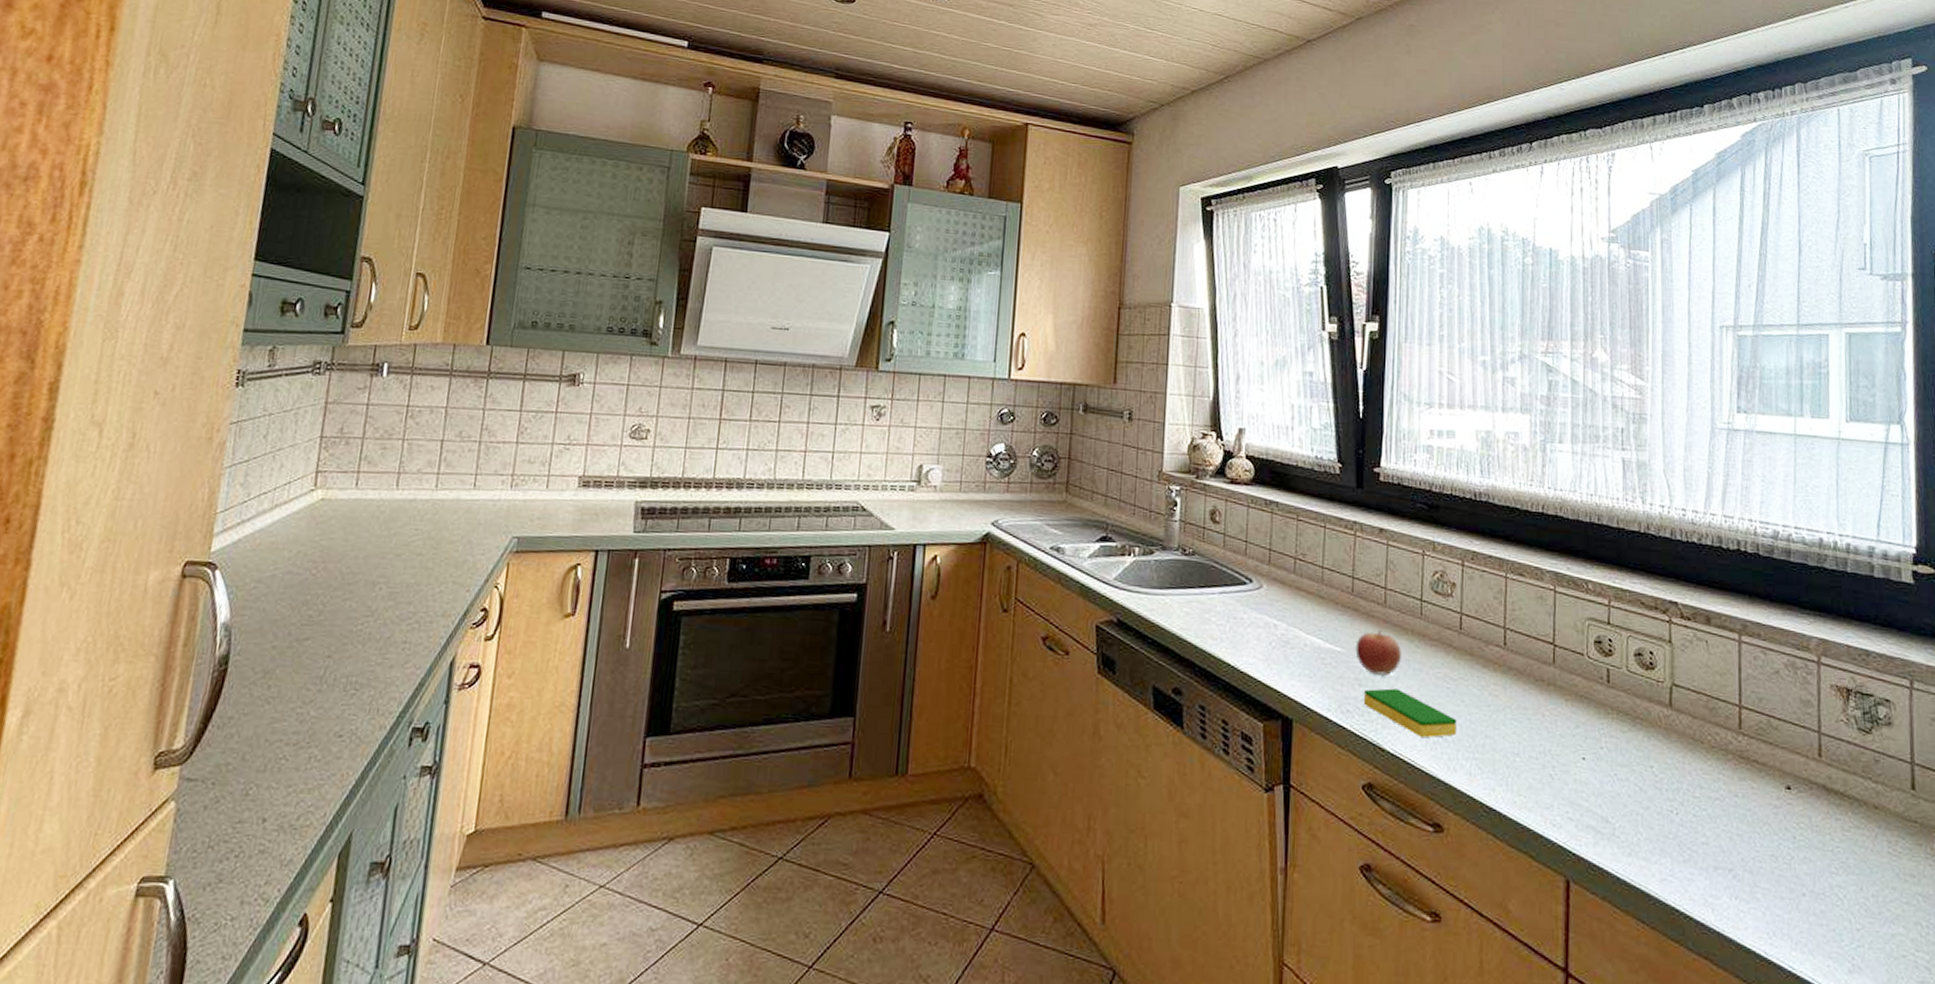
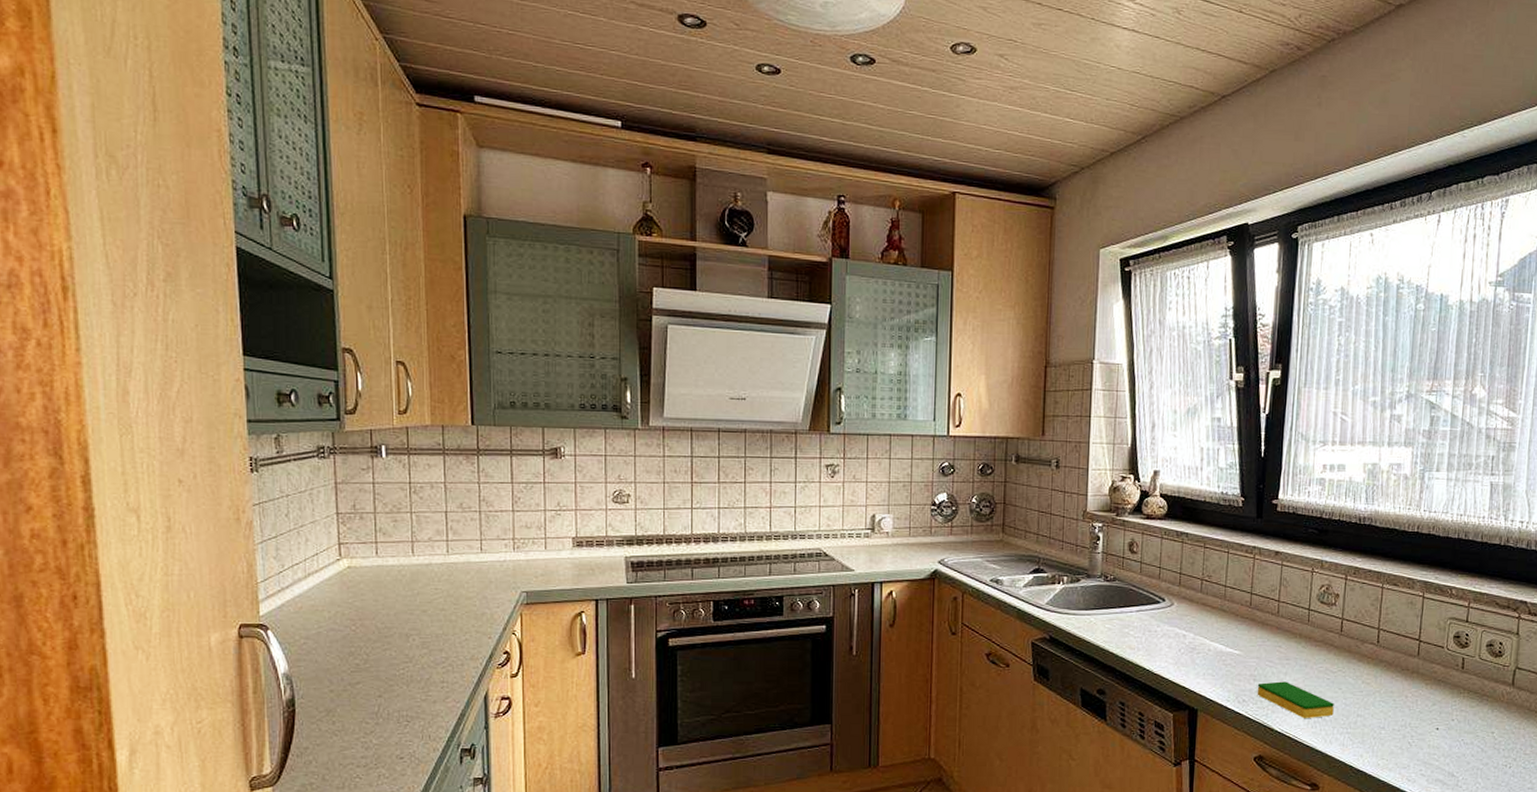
apple: present [1355,629,1401,675] -> none [1251,634,1290,671]

